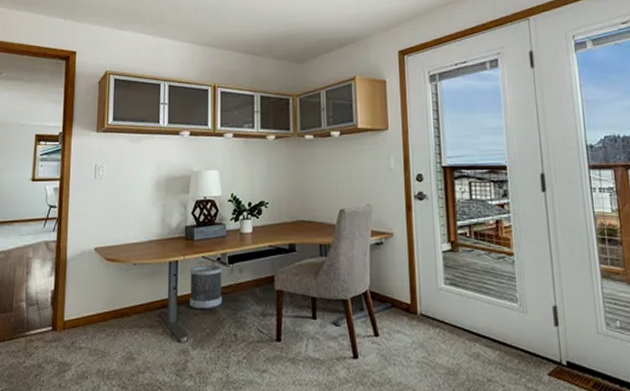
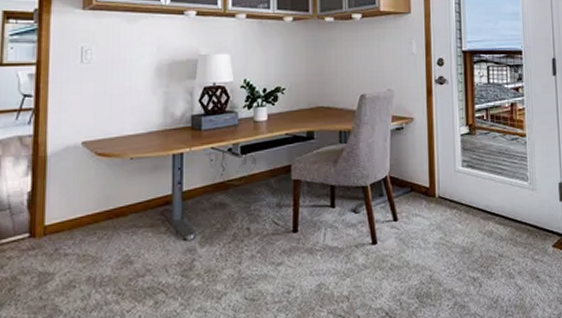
wastebasket: present [189,265,223,309] -> none [197,156,234,204]

